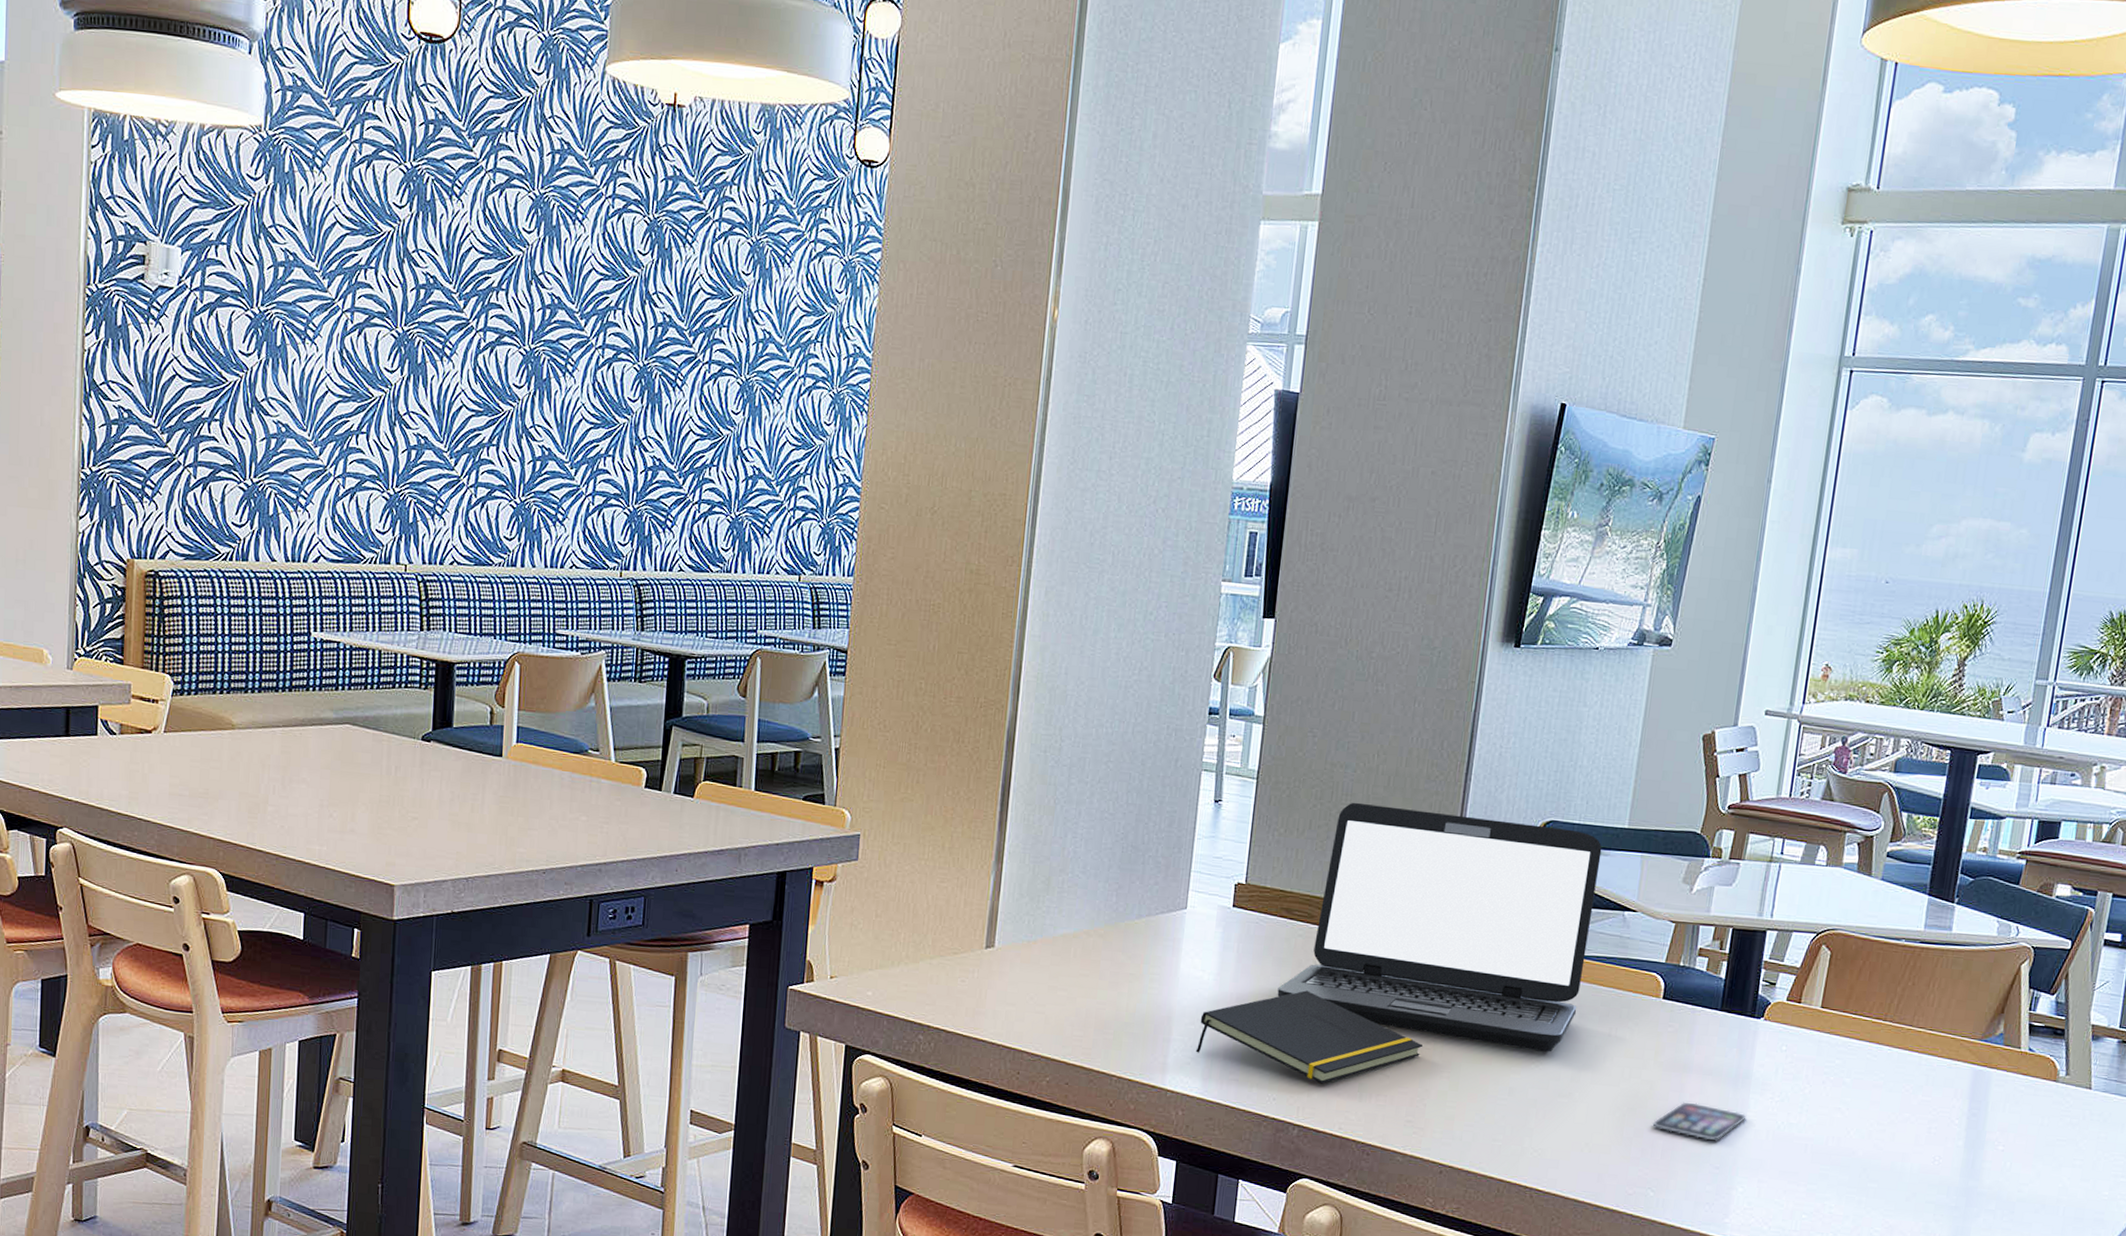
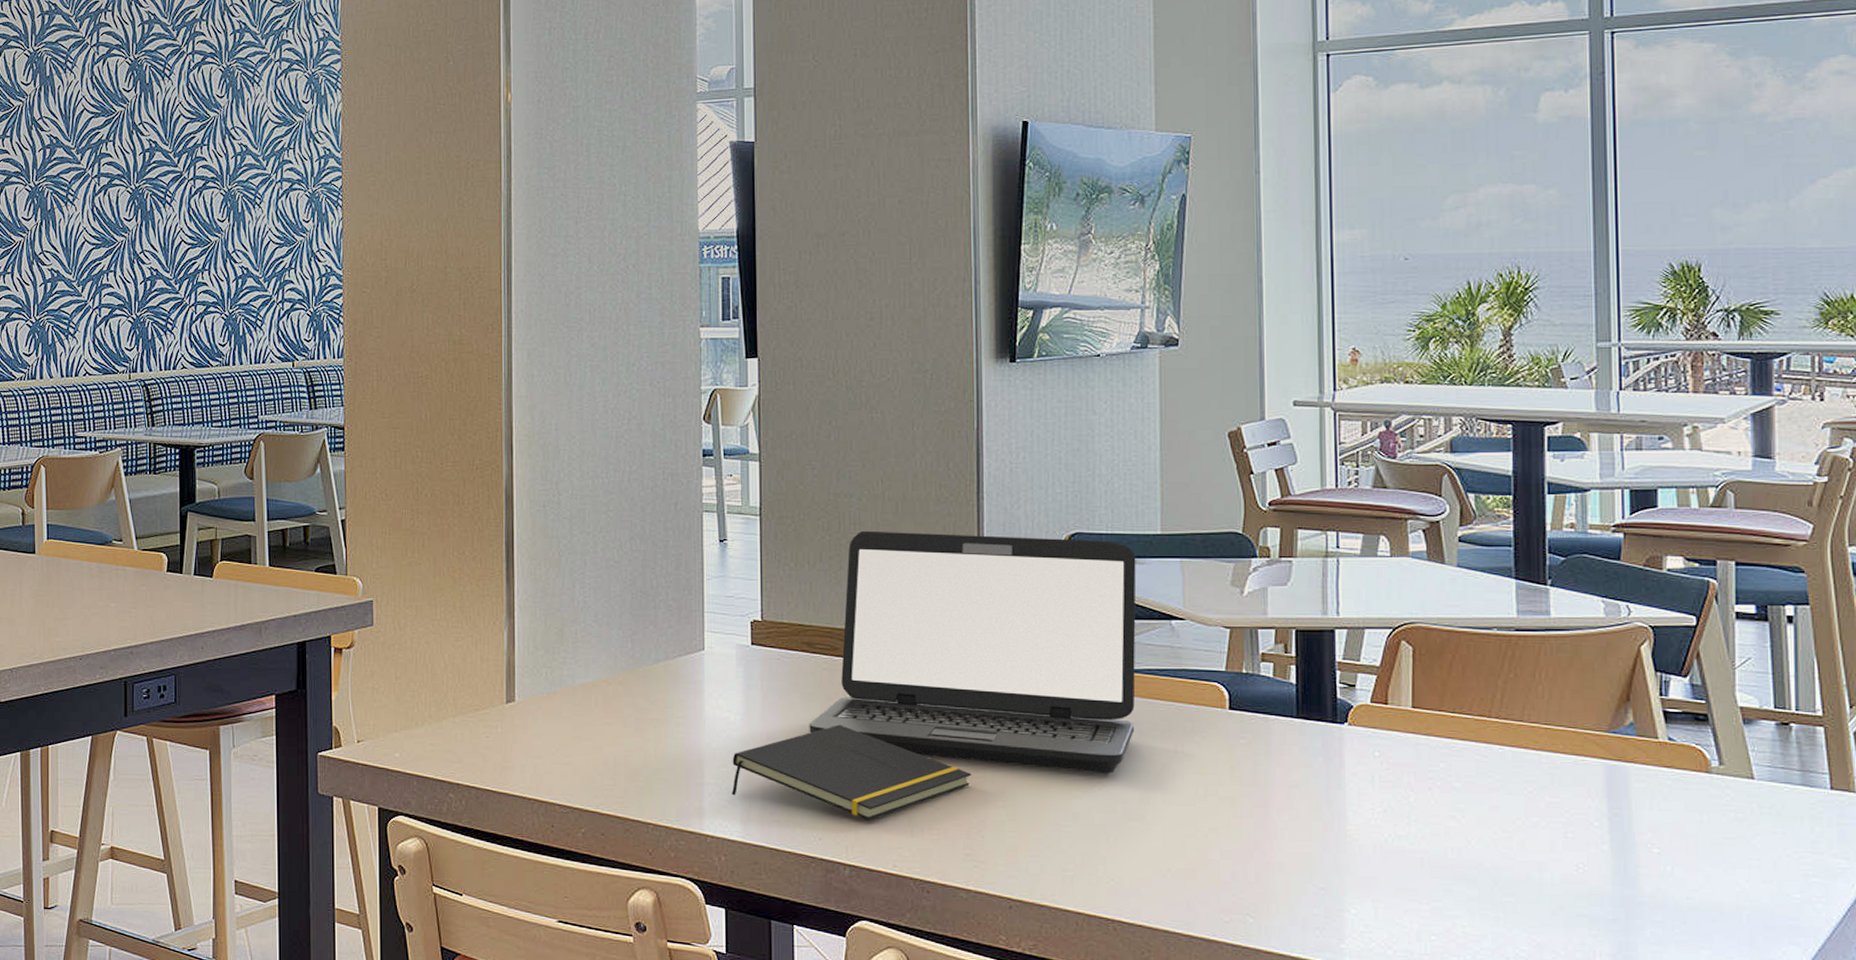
smartphone: present [1652,1102,1747,1141] -> none [1239,818,1347,859]

